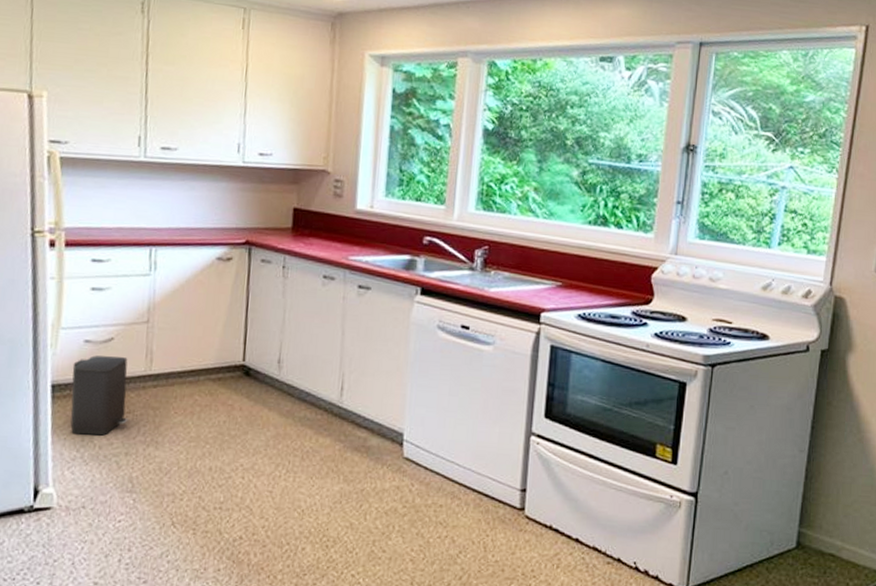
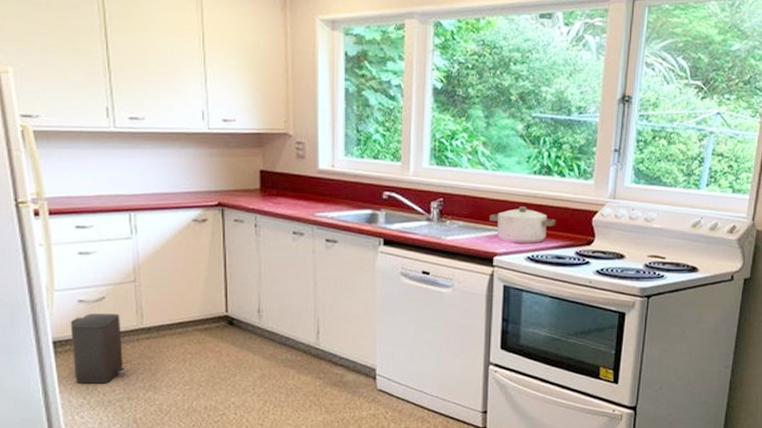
cooking pot: none [538,258,611,300] -> present [490,206,556,243]

